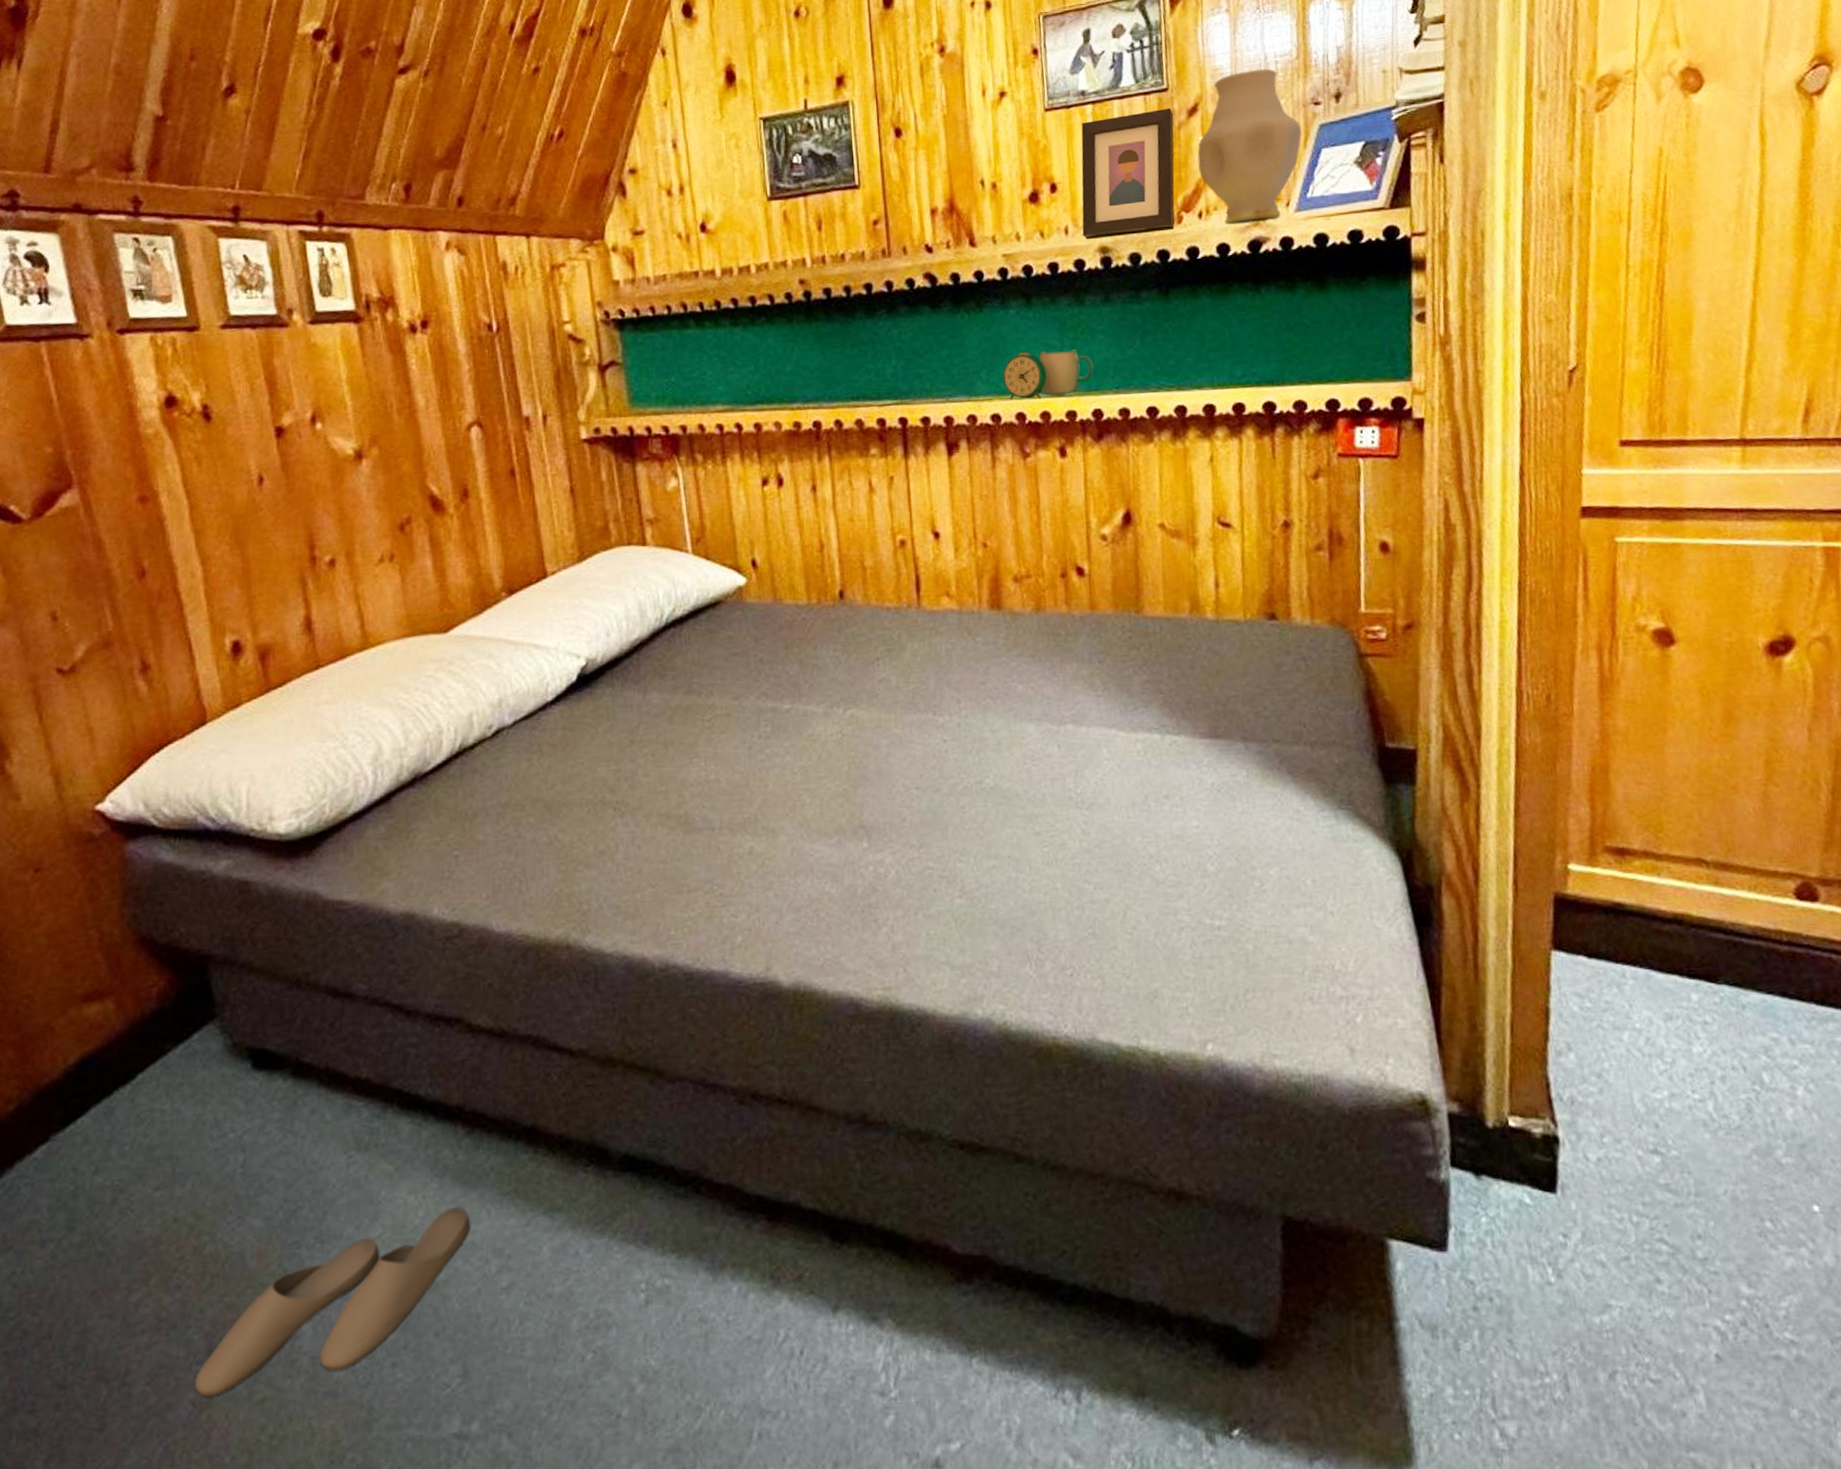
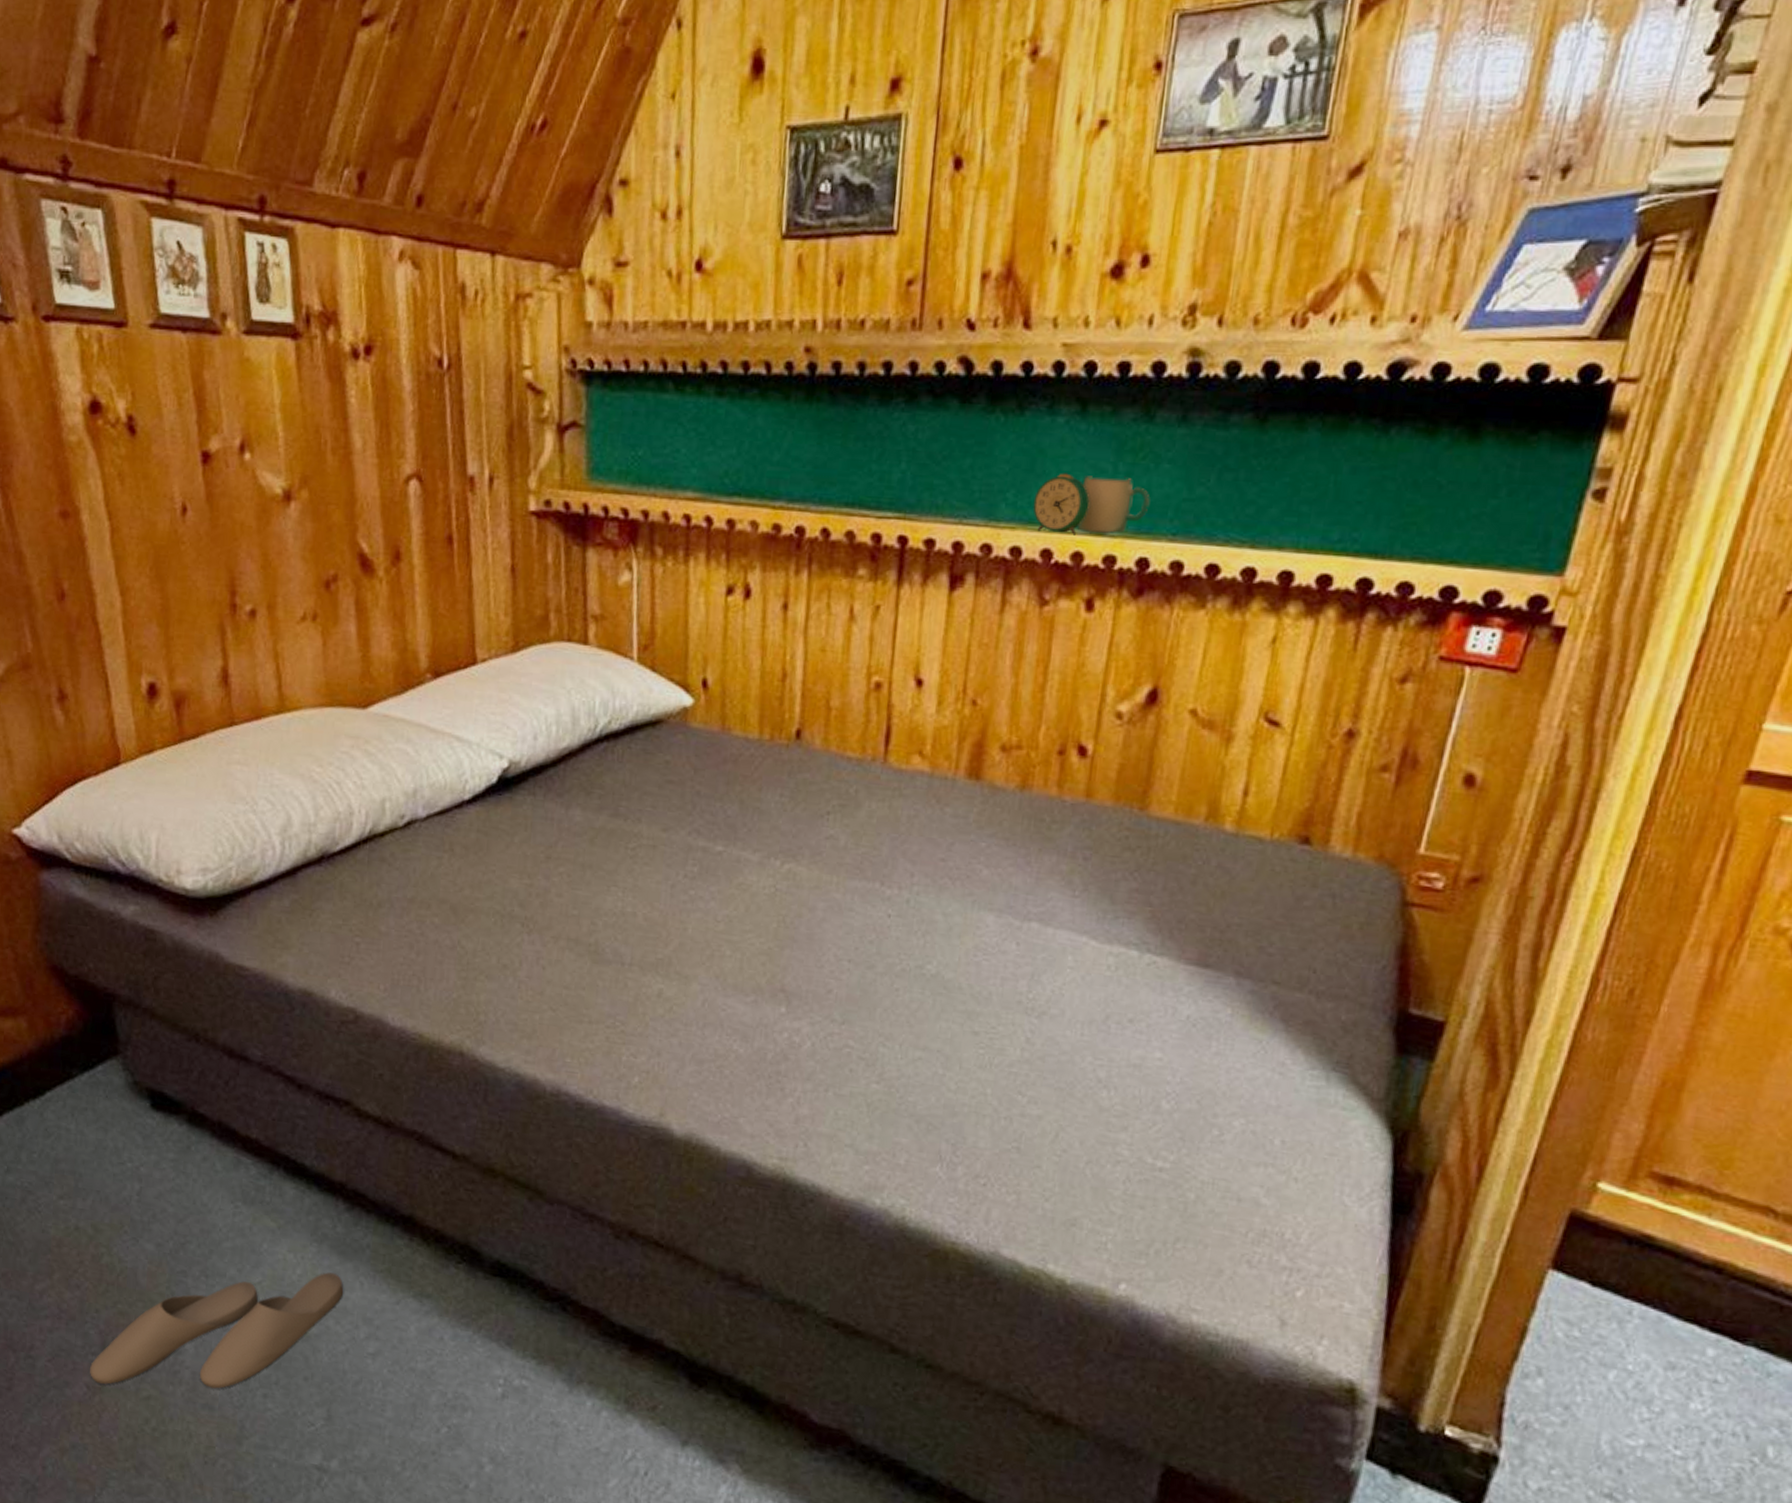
picture frame: present [1081,108,1175,240] -> none [1171,164,1329,337]
vase: present [1197,68,1302,225] -> none [1344,119,1502,339]

